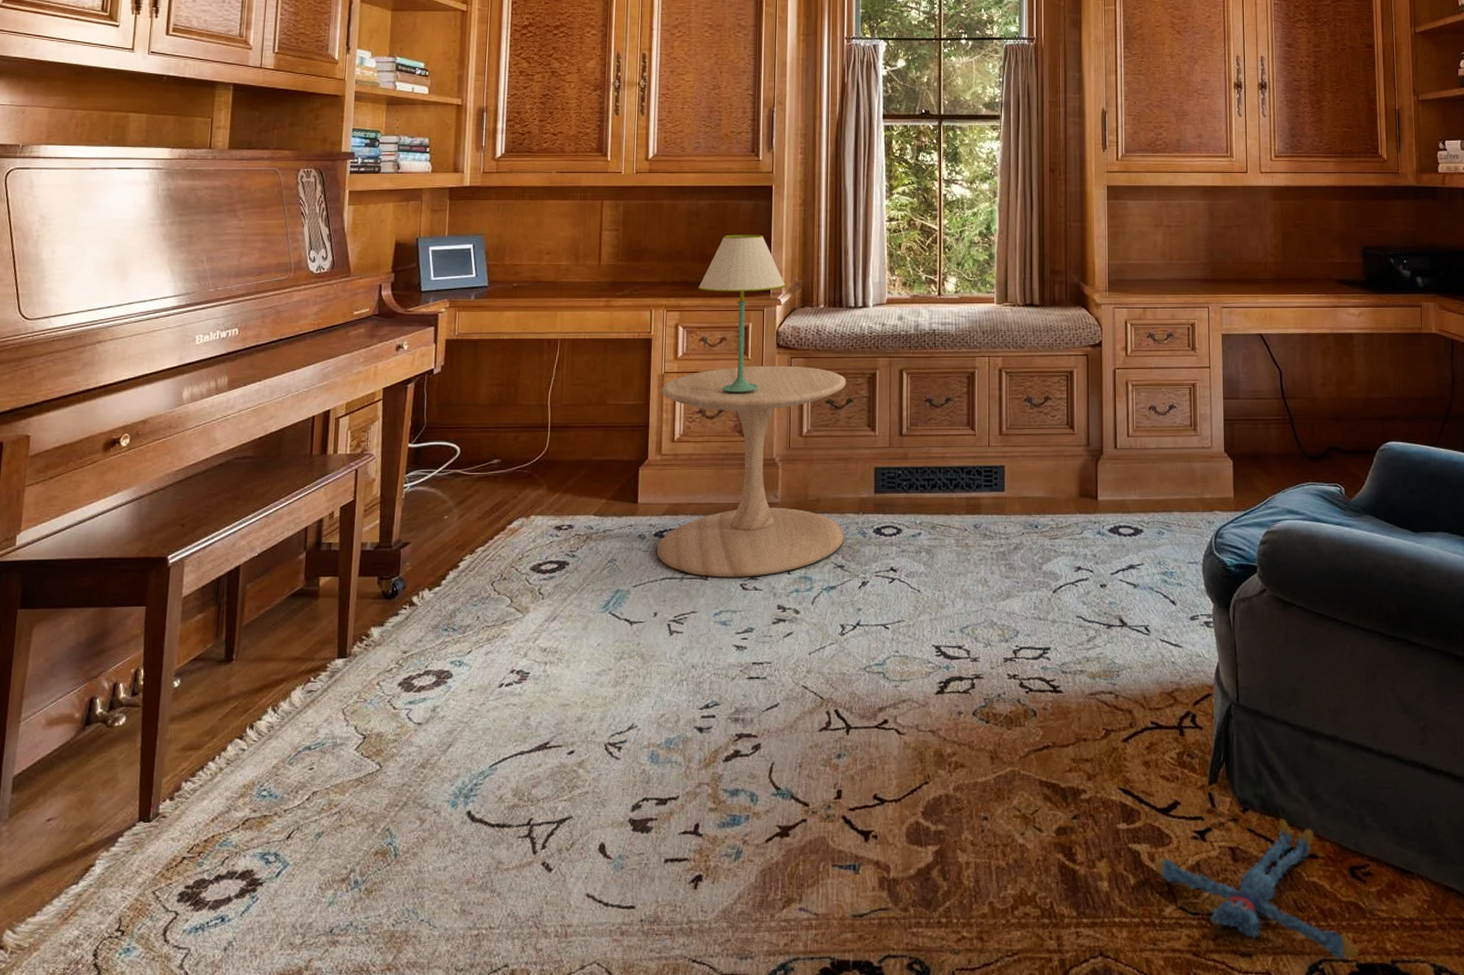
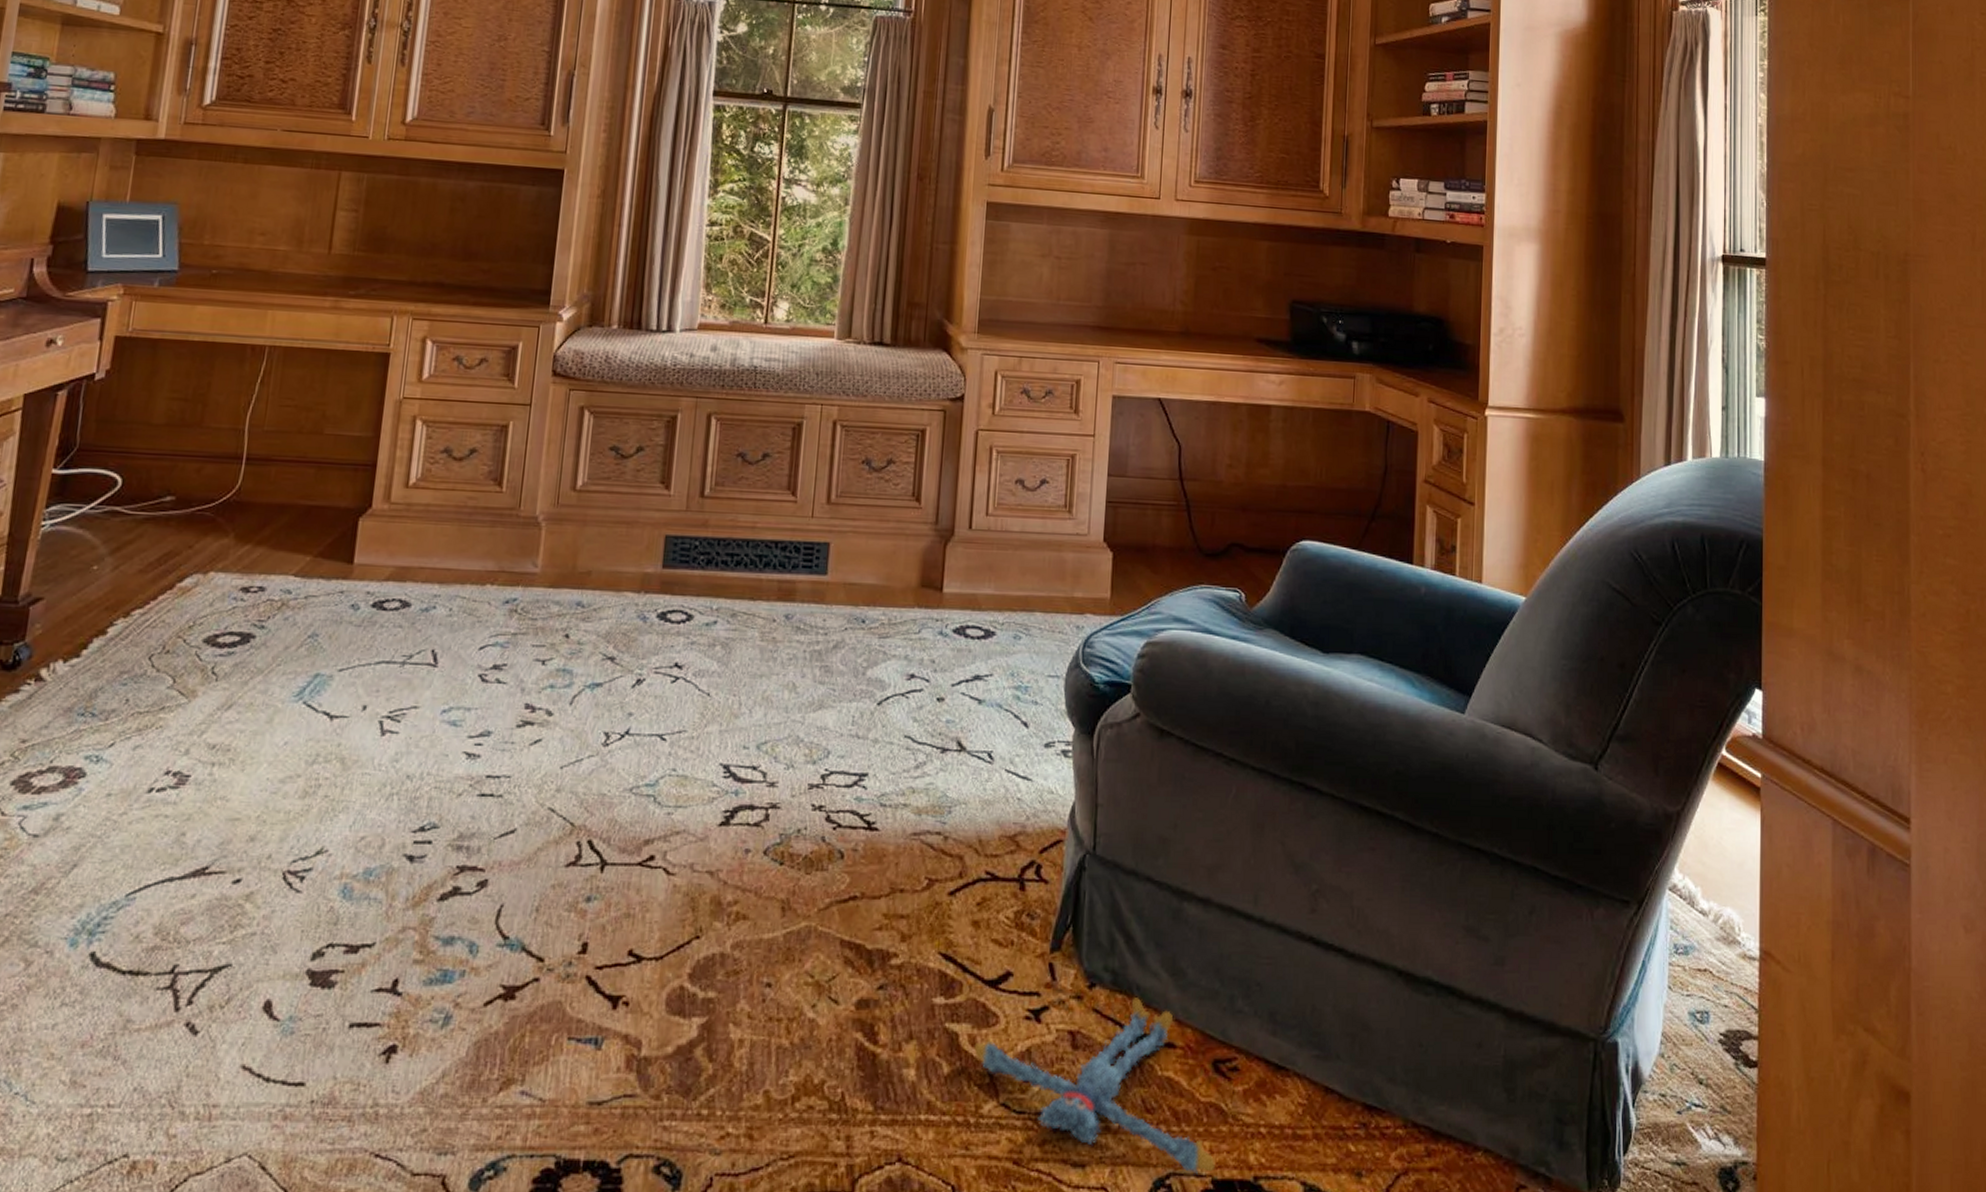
side table: present [657,365,846,578] -> none [373,396,638,666]
table lamp: present [697,234,785,393] -> none [455,227,570,430]

